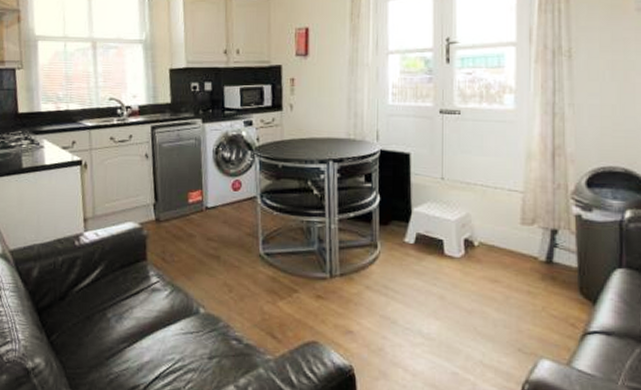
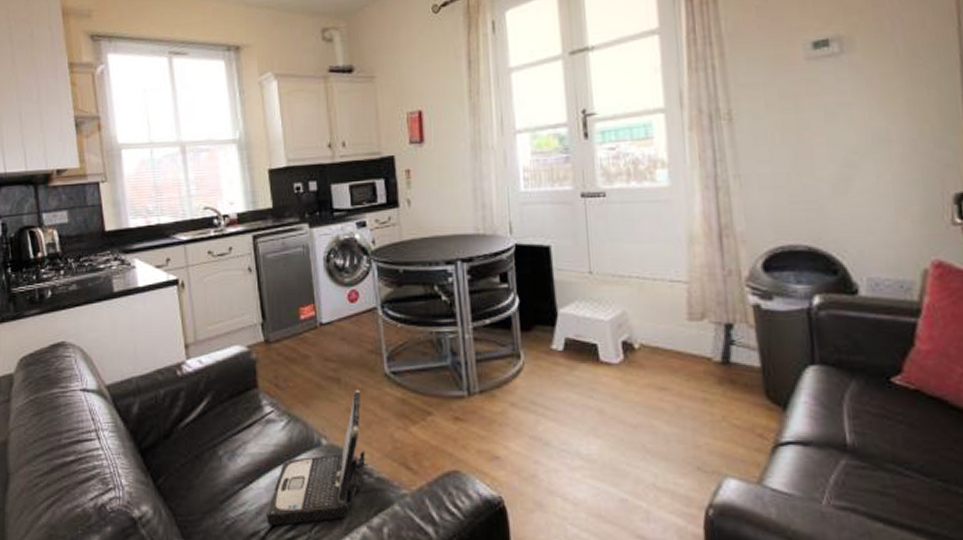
laptop: none [146,266,238,382] -> present [266,389,366,526]

